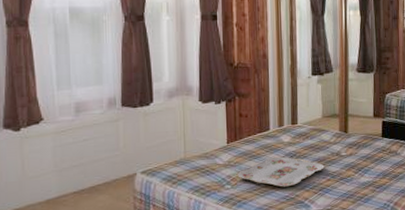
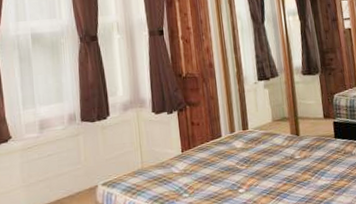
serving tray: present [237,156,325,187] -> none [194,163,280,194]

